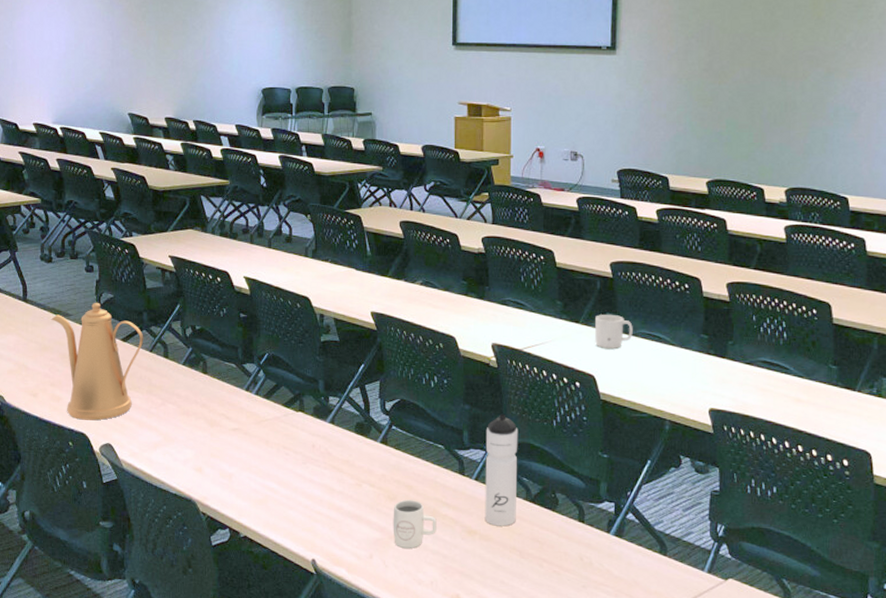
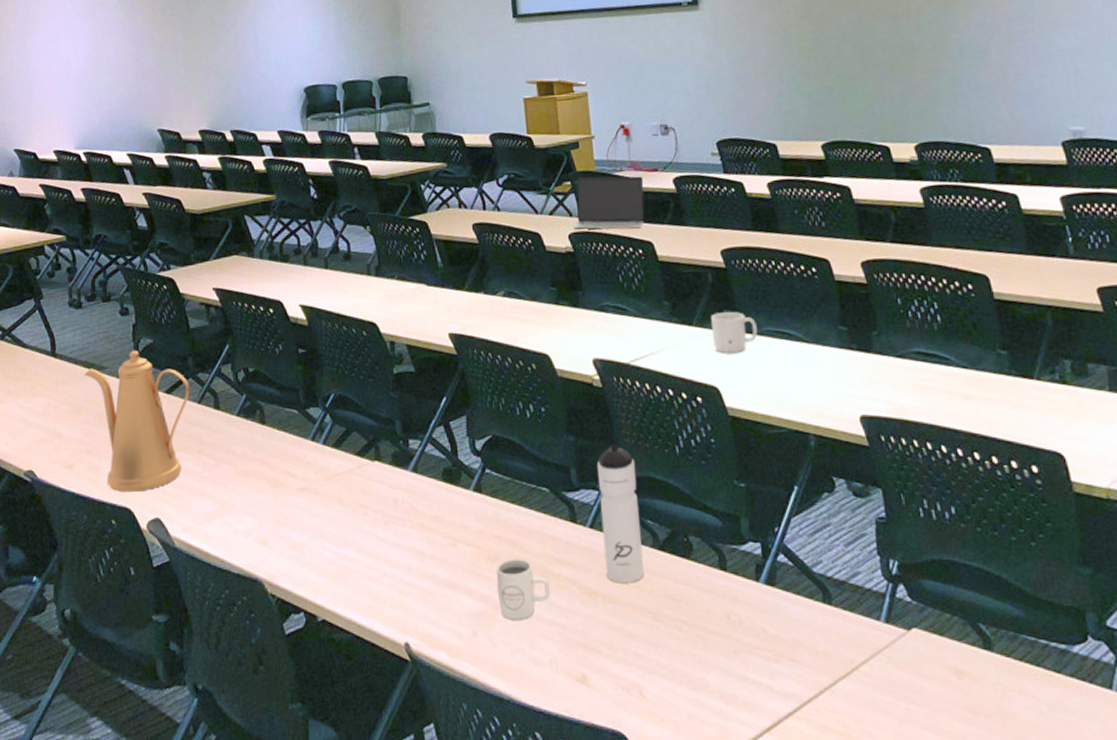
laptop: none [487,190,551,239] -> present [573,176,644,230]

